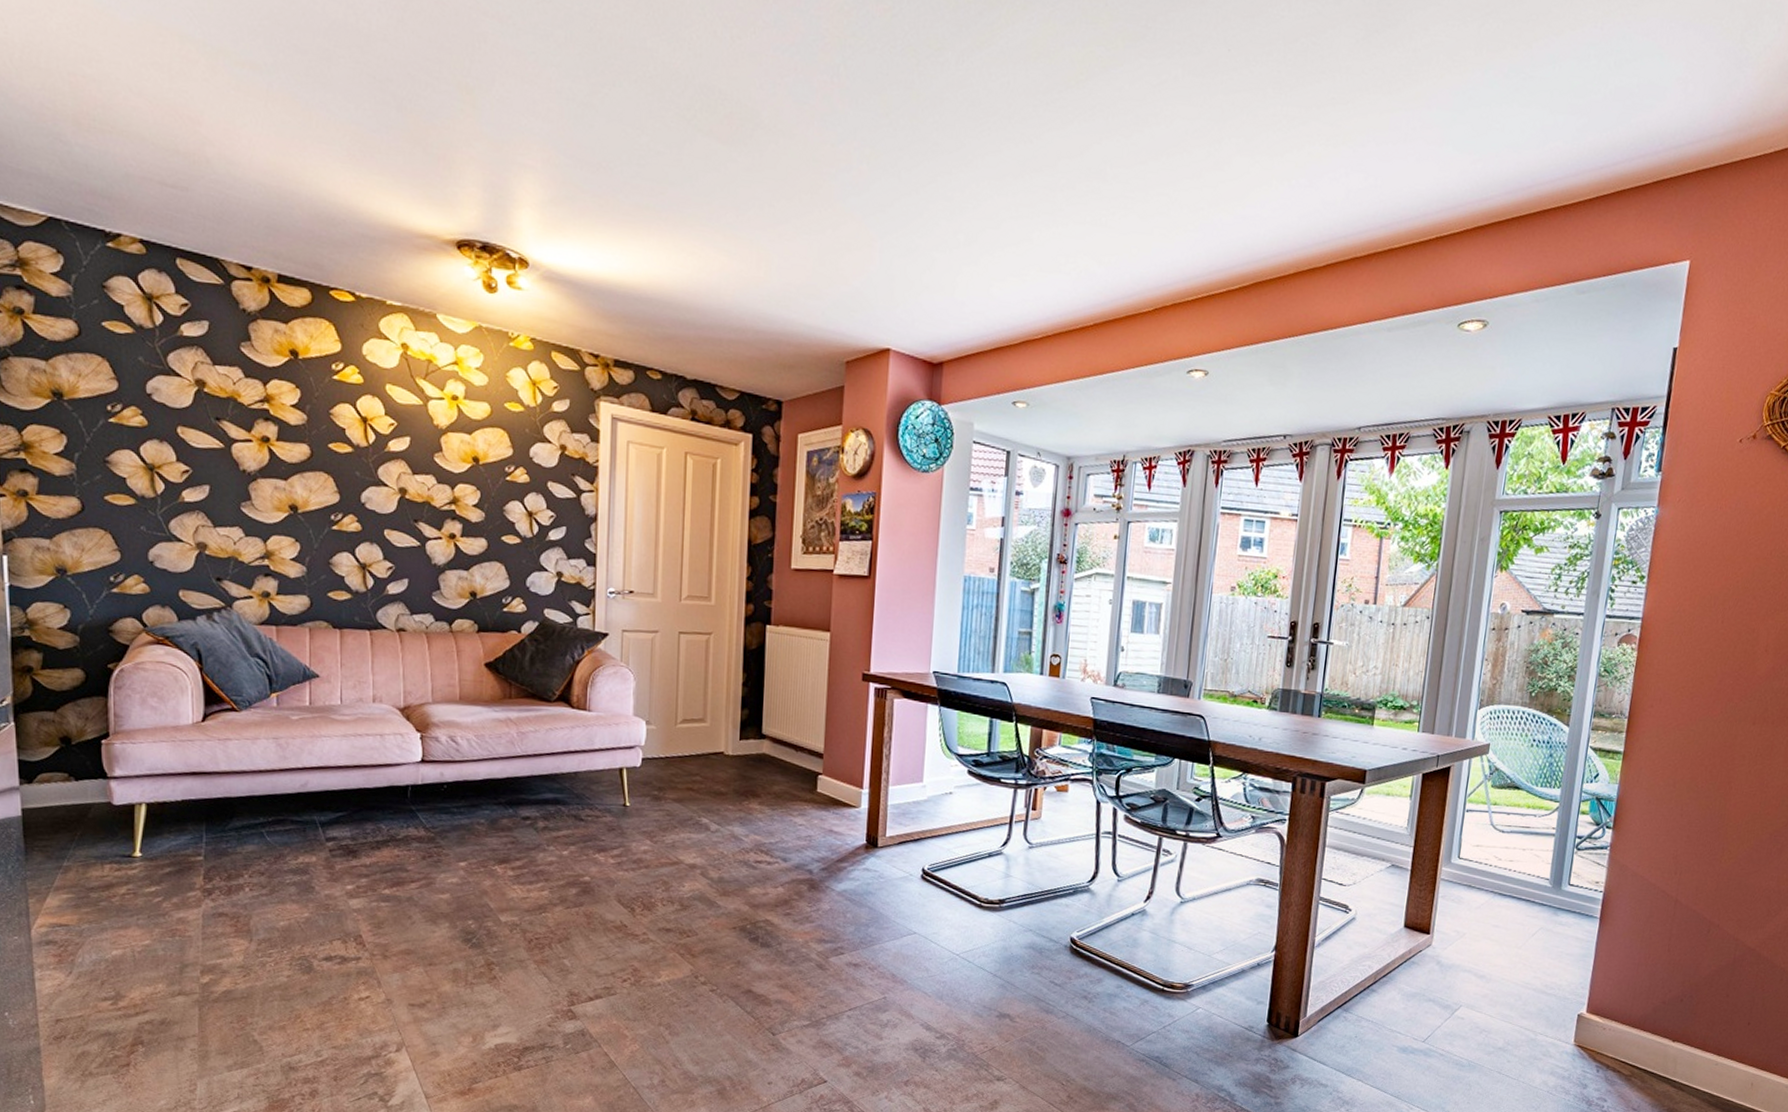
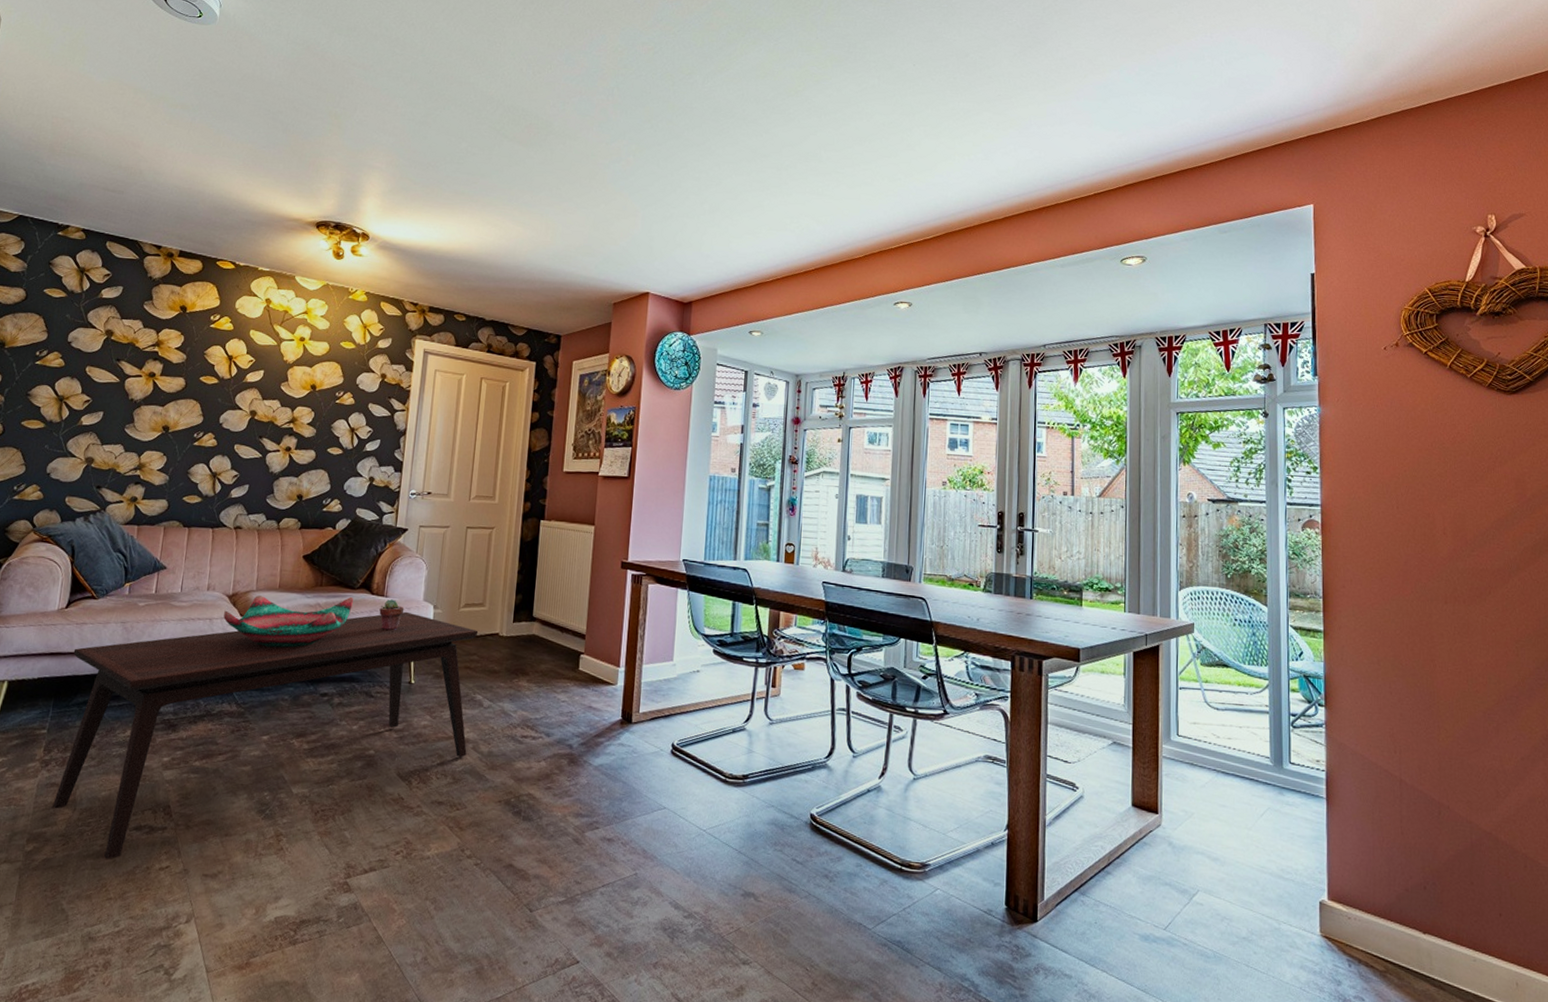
coffee table: none [220,727,700,990] -> present [53,611,479,859]
decorative bowl: none [397,708,550,767] -> present [223,595,353,648]
potted succulent: none [582,713,612,749] -> present [379,599,405,631]

